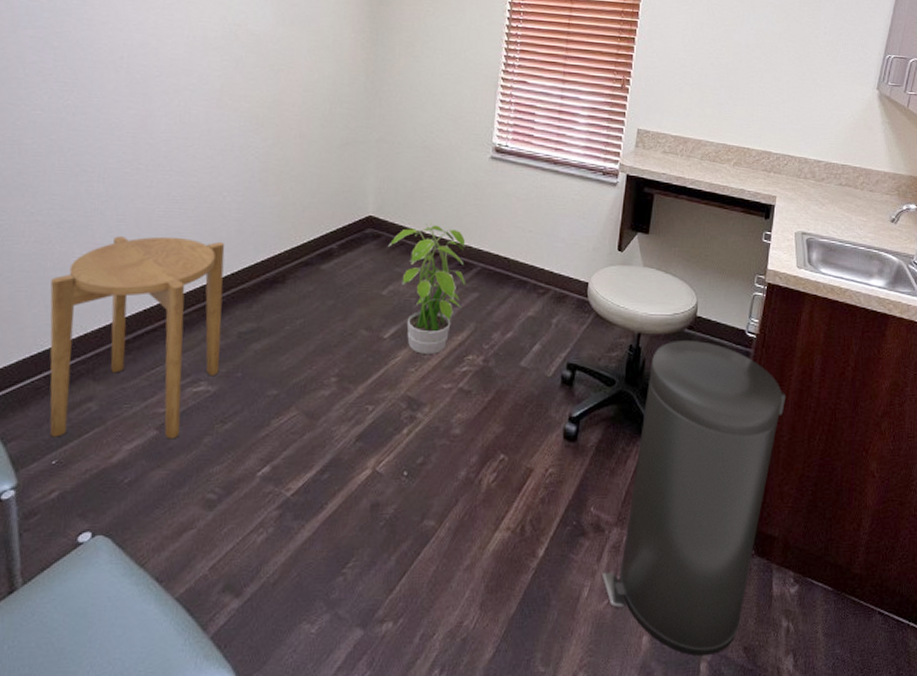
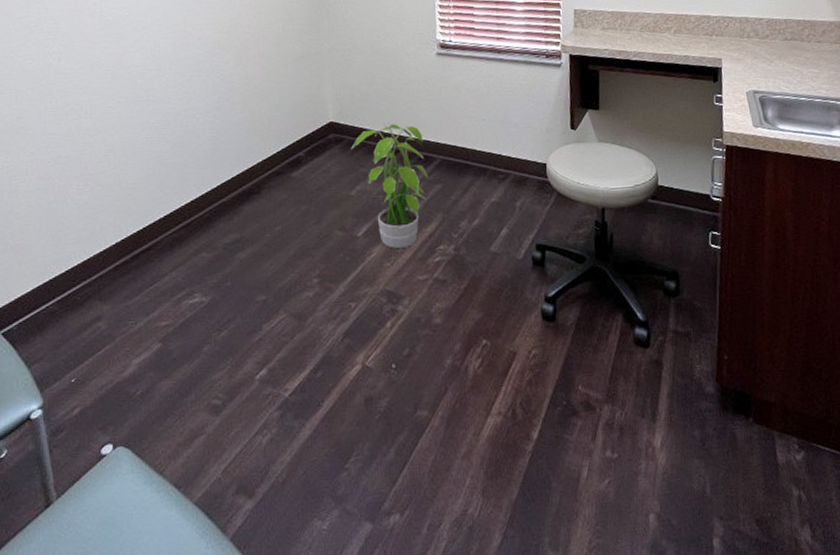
side table: present [49,236,225,439] -> none [55,160,211,357]
pedal bin: present [601,341,786,657] -> none [598,210,762,532]

